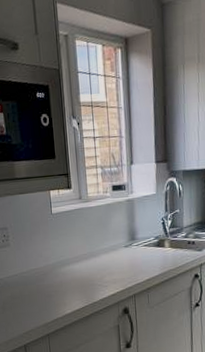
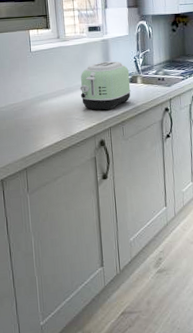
toaster: none [102,223,158,276] -> present [79,61,131,110]

